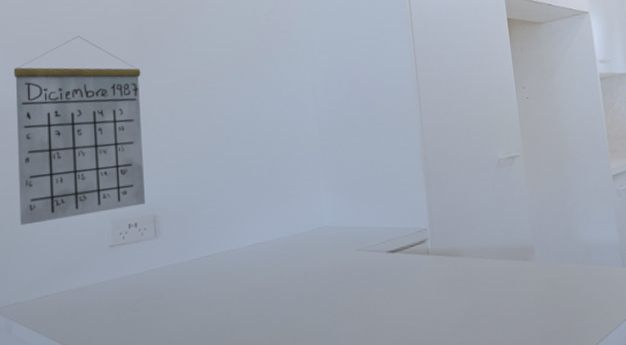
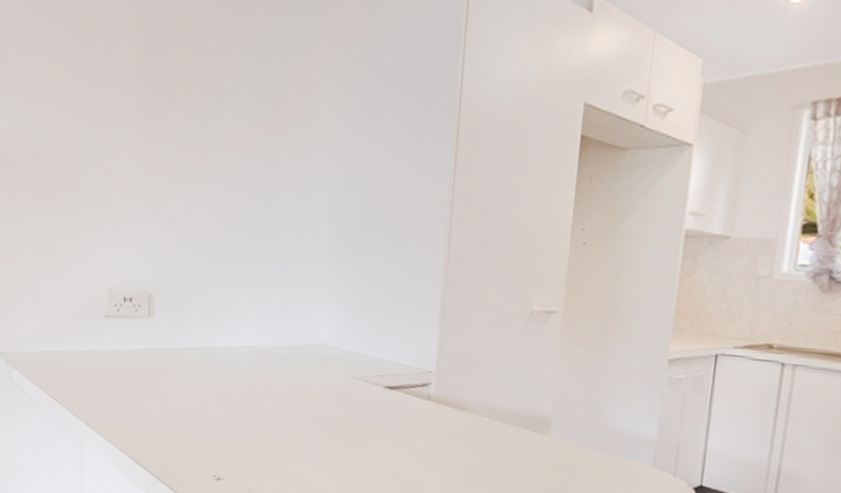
calendar: present [13,35,145,226] -> none [21,76,147,280]

